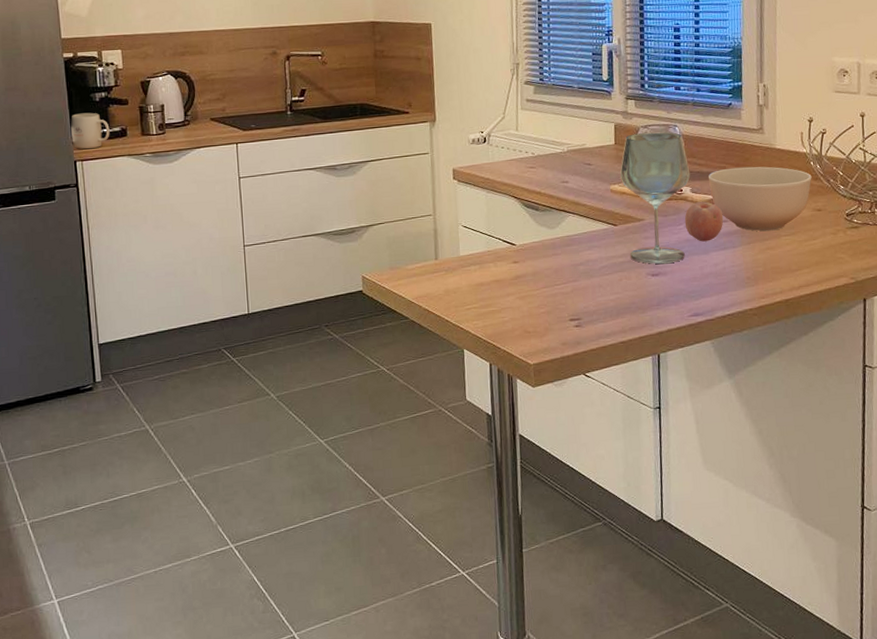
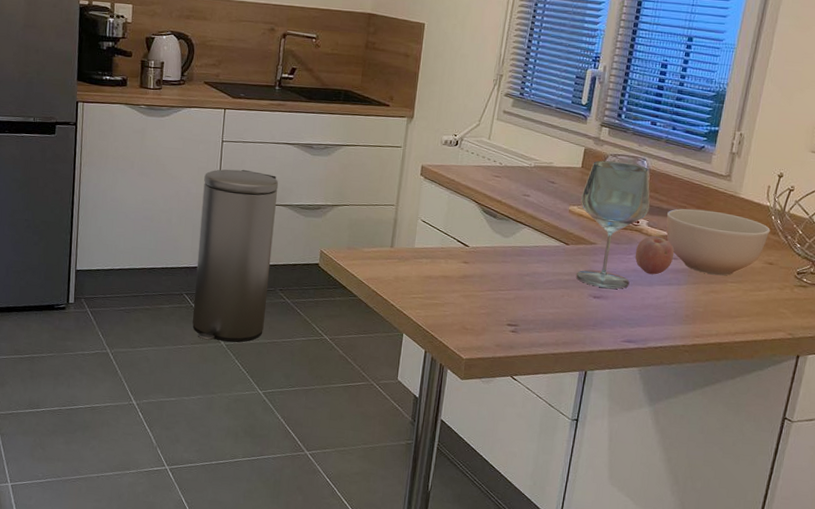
mug: present [71,112,110,150] -> none [77,58,112,93]
pedal bin: none [225,204,315,396] -> present [192,169,279,342]

